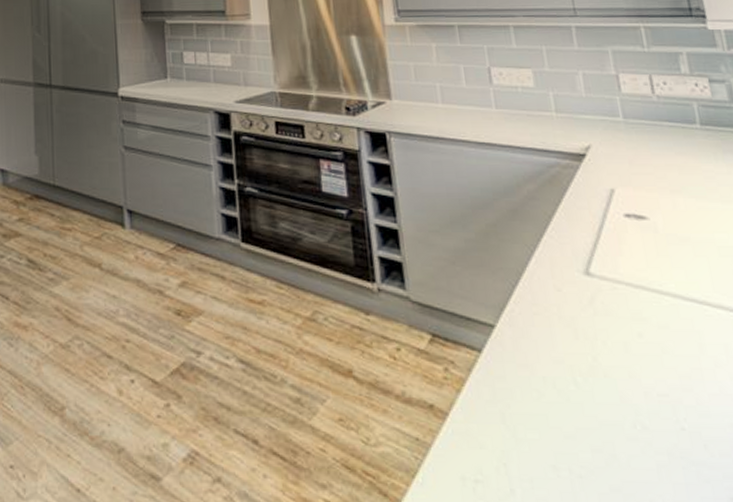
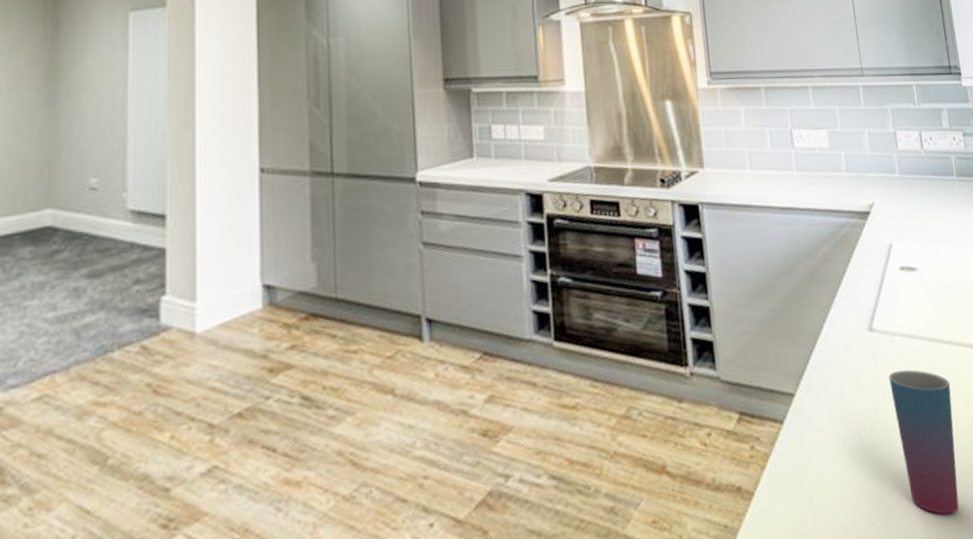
cup: none [610,320,706,482] -> present [888,369,959,515]

